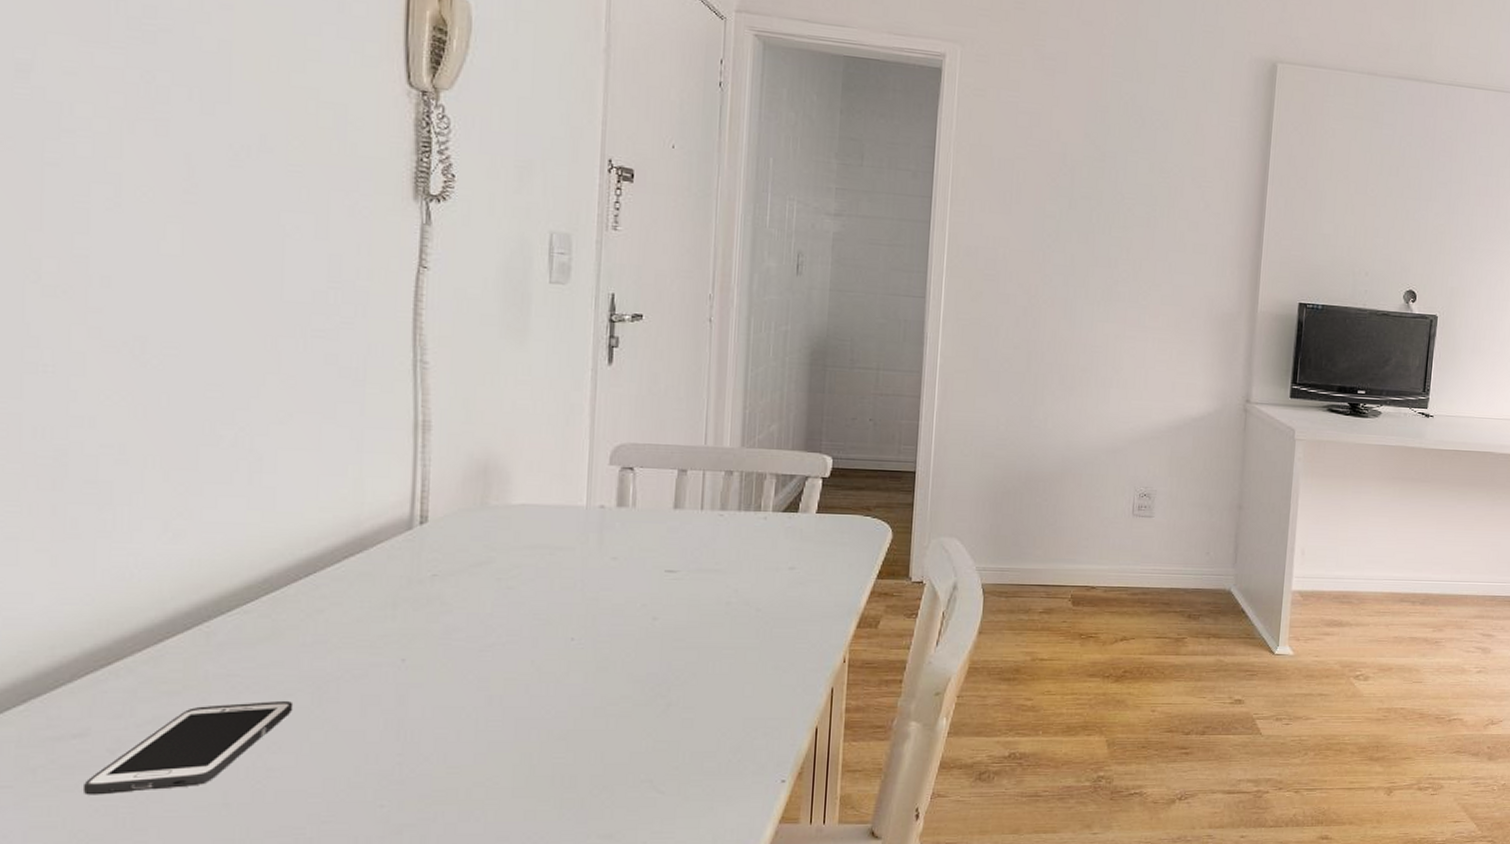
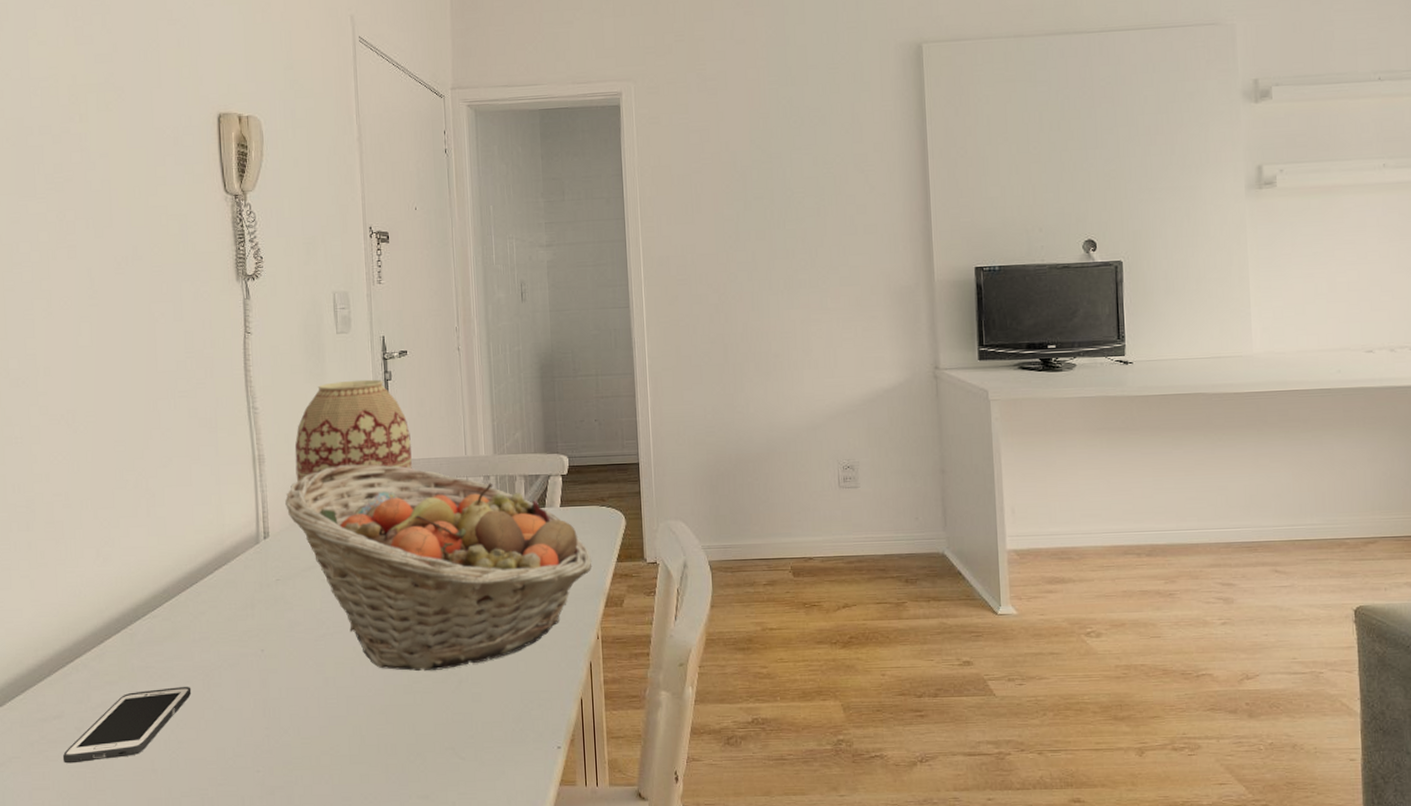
fruit basket: none [455,443,848,692] -> present [285,464,592,672]
vase: none [474,341,636,486] -> present [294,379,412,499]

